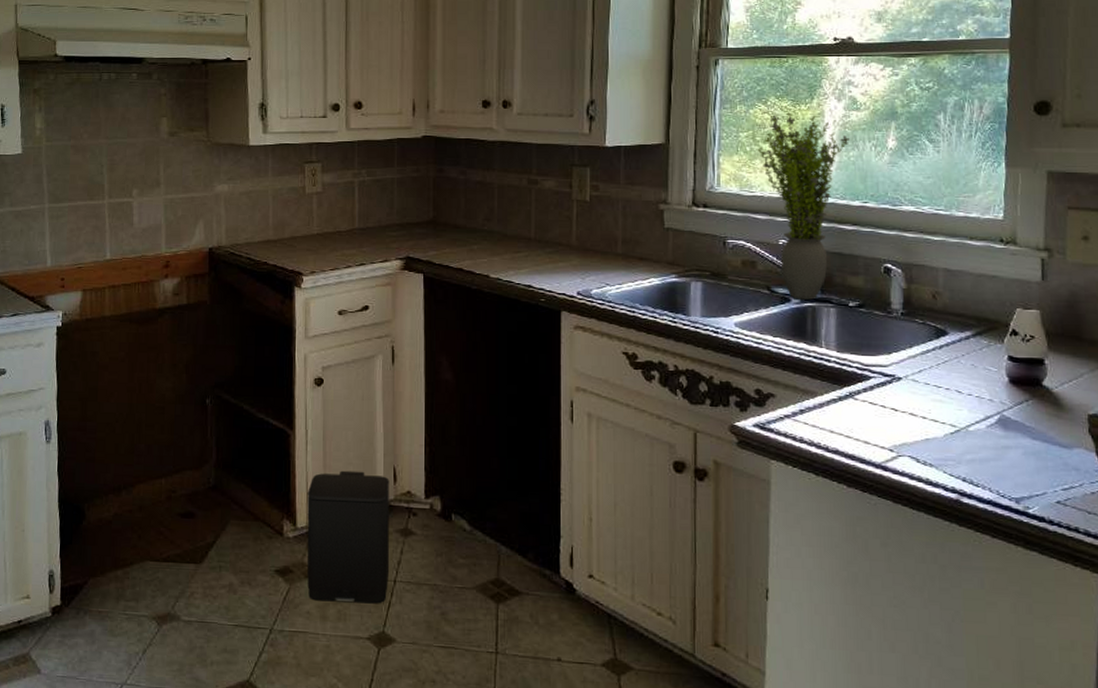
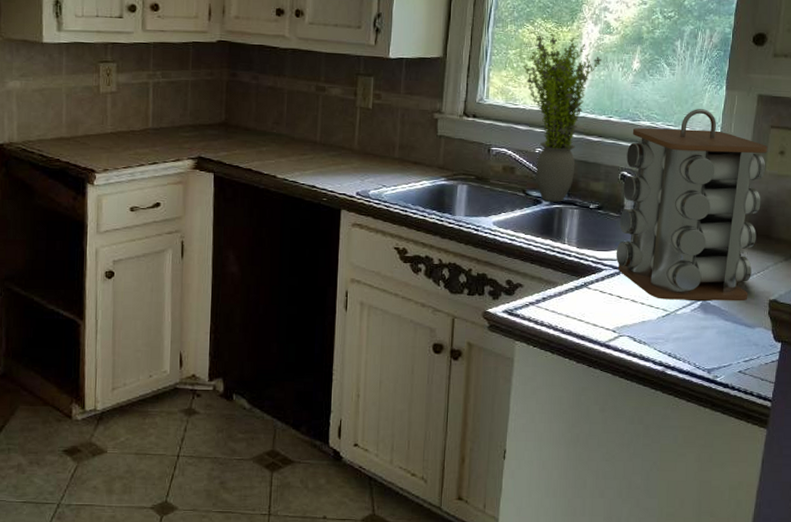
pedal bin: present [306,470,390,604] -> none [94,357,176,477]
spice rack: none [885,190,1067,416] -> present [616,109,768,302]

